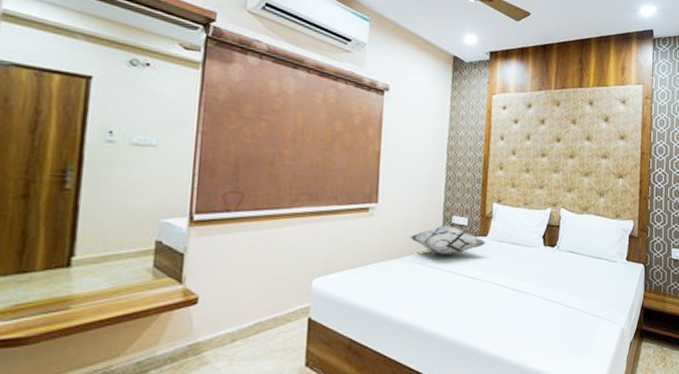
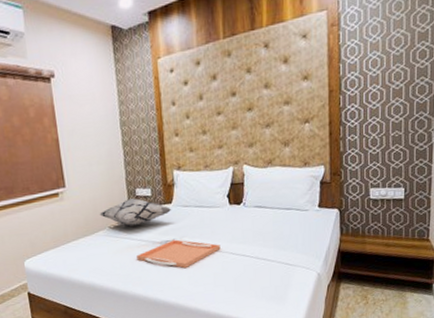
serving tray: none [442,275,531,309] -> present [137,239,221,269]

